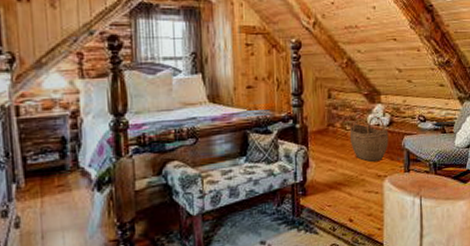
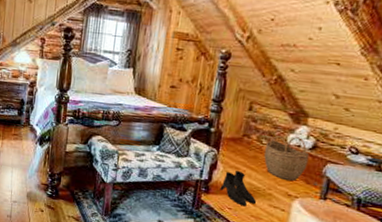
boots: none [316,163,353,200] -> present [220,170,257,207]

